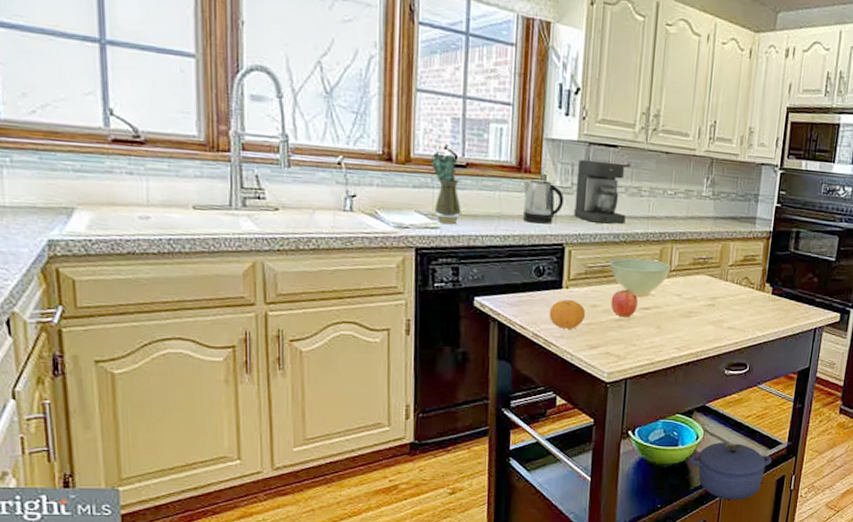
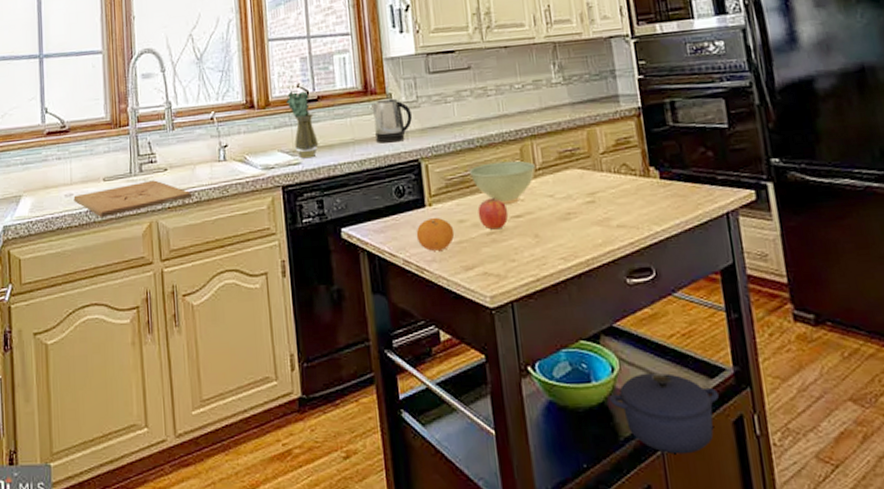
cutting board: none [151,217,309,250] -> present [73,180,193,218]
coffee maker: present [574,159,626,224] -> none [420,67,477,132]

